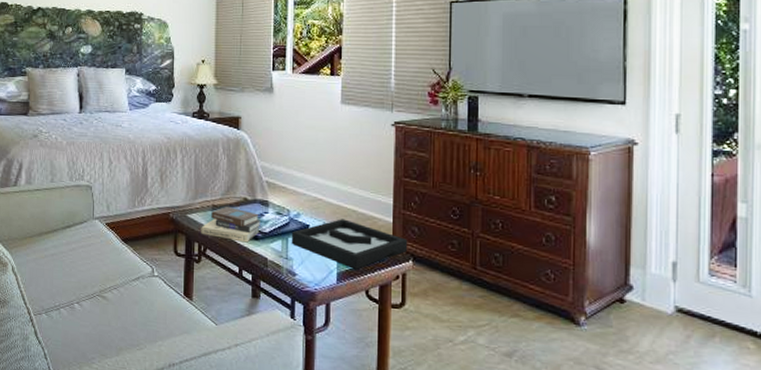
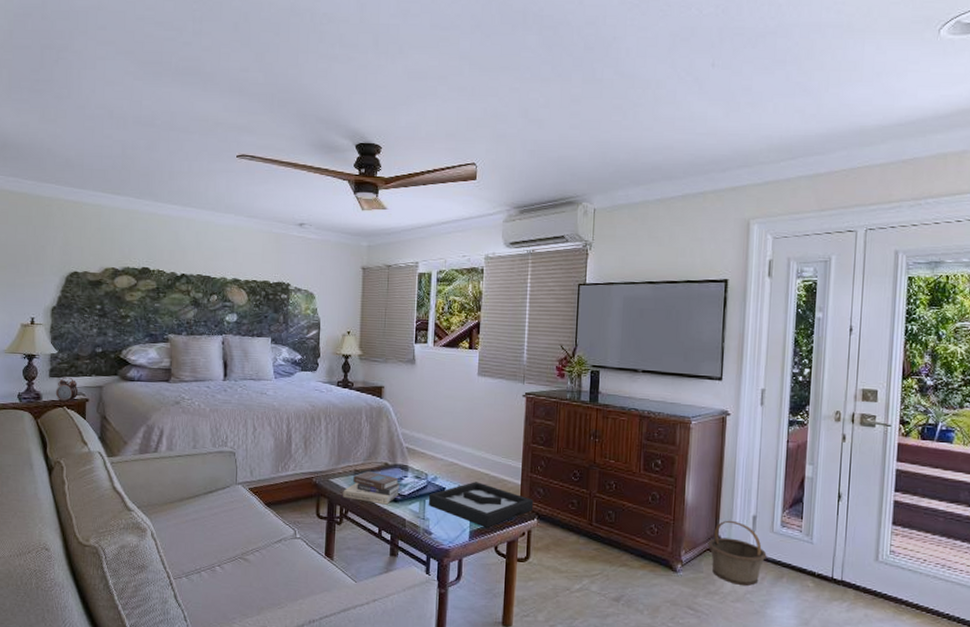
basket: none [617,266,692,345] -> present [707,520,767,586]

